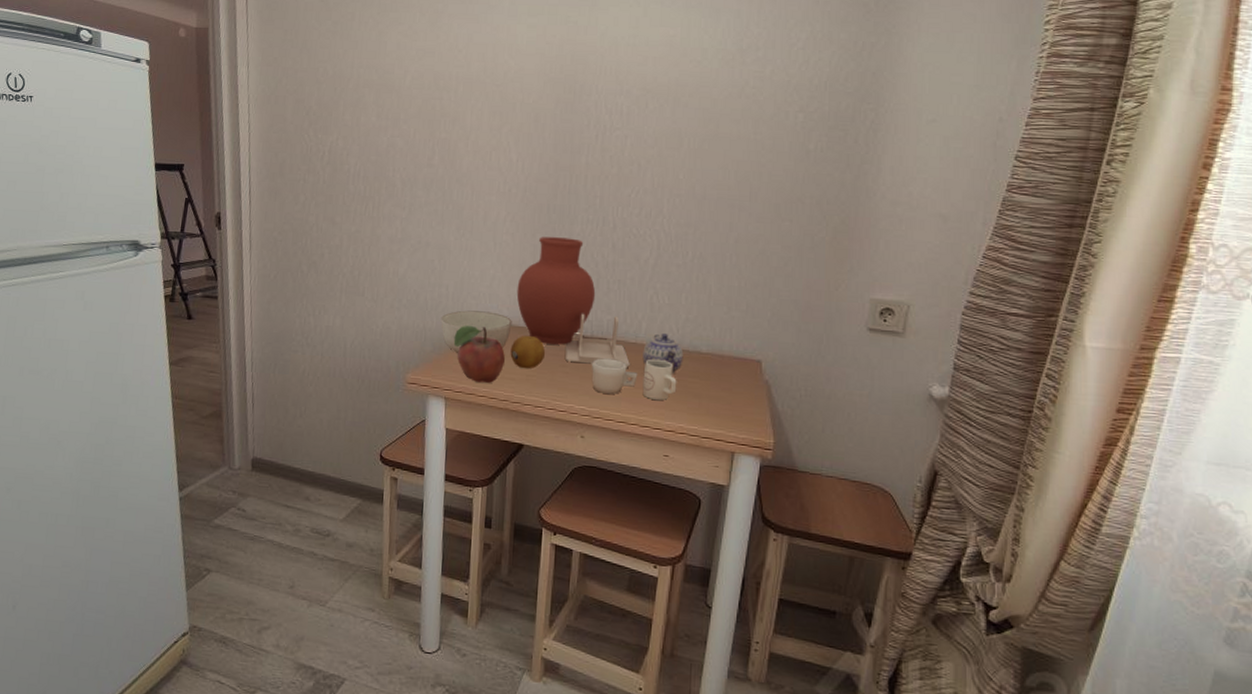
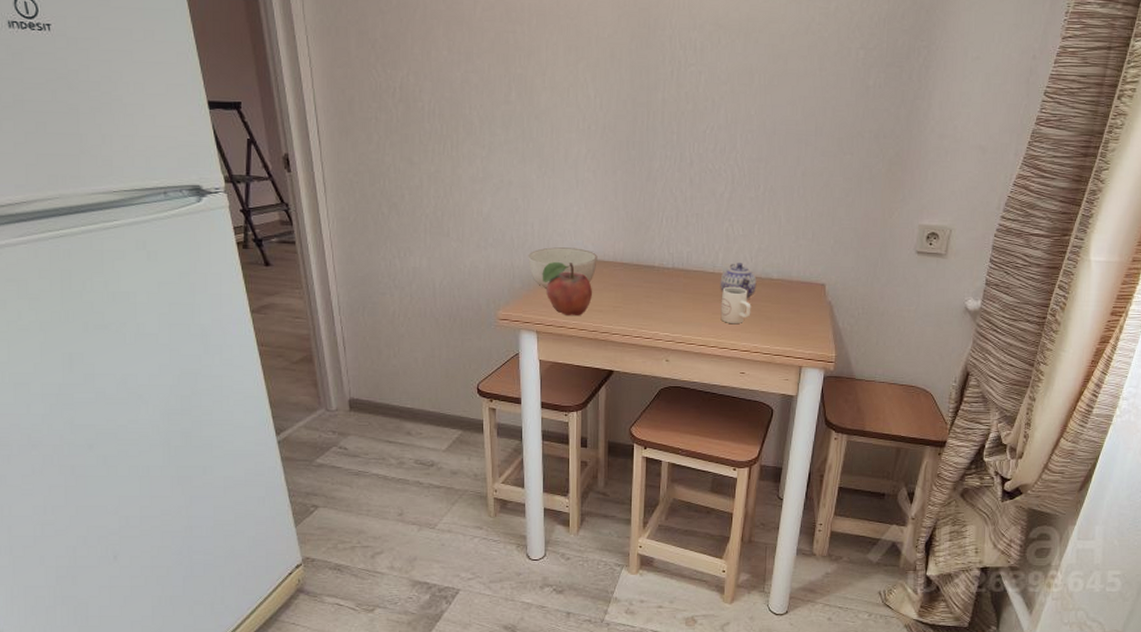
fruit: present [510,336,546,369] -> none [597,270,631,301]
vase: present [516,237,596,345] -> none [600,173,676,277]
napkin holder: present [565,313,630,367] -> none [648,246,709,294]
cup: present [591,358,638,395] -> none [674,288,716,321]

